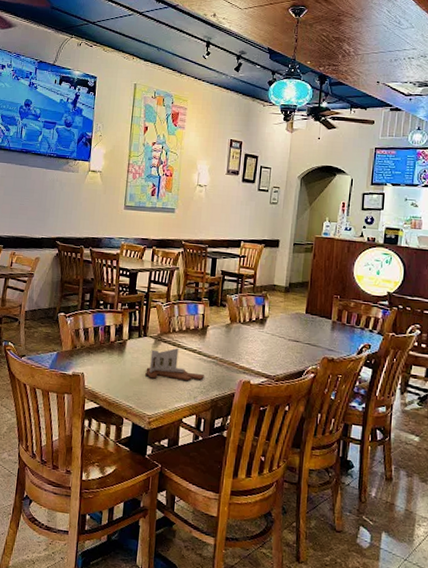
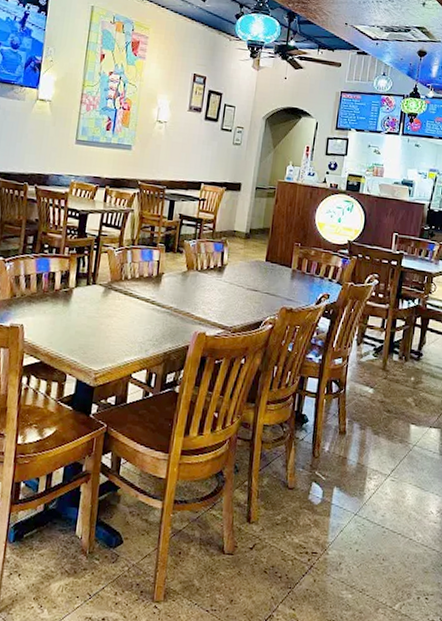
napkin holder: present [145,347,204,382] -> none [93,296,157,333]

